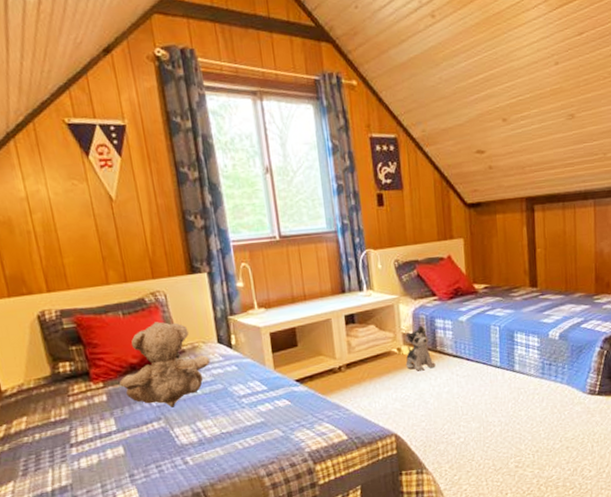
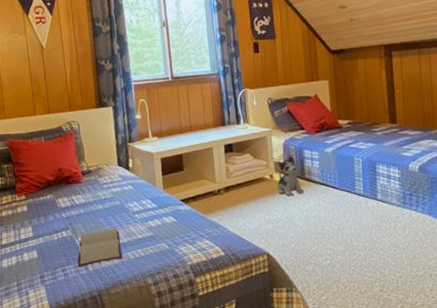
teddy bear: present [119,321,210,408] -> none [38,146,111,219]
hardback book: none [174,414,229,463] -> present [77,227,122,268]

